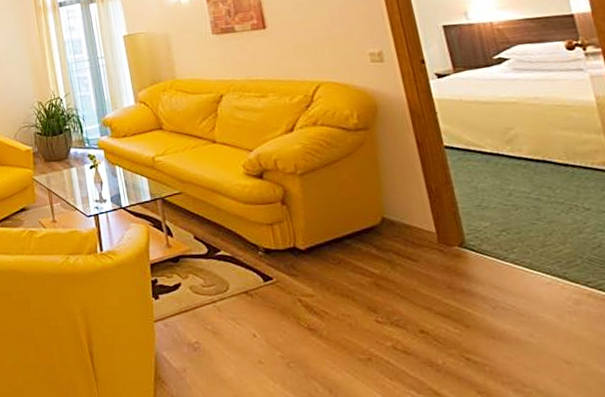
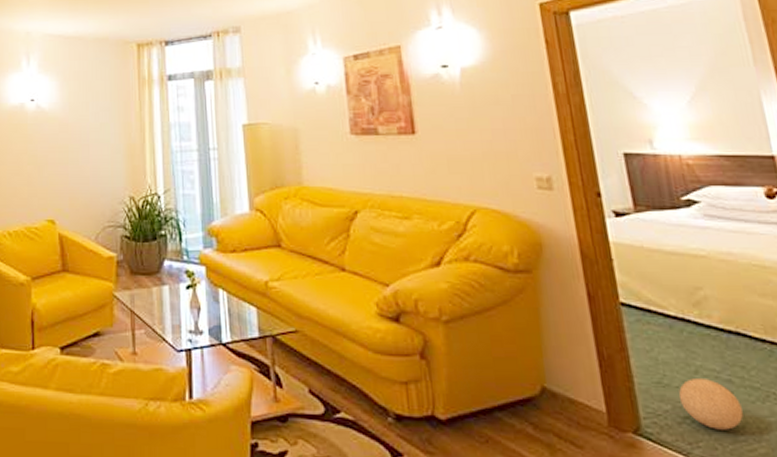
decorative ball: none [495,199,550,238] -> present [678,378,743,430]

